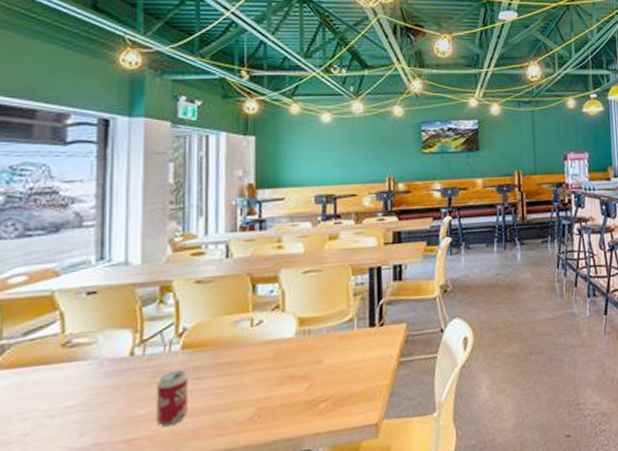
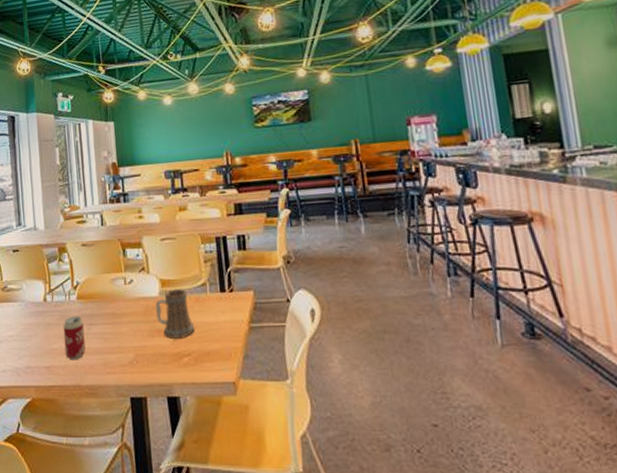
beer mug: none [289,326,336,385] -> present [155,288,195,339]

